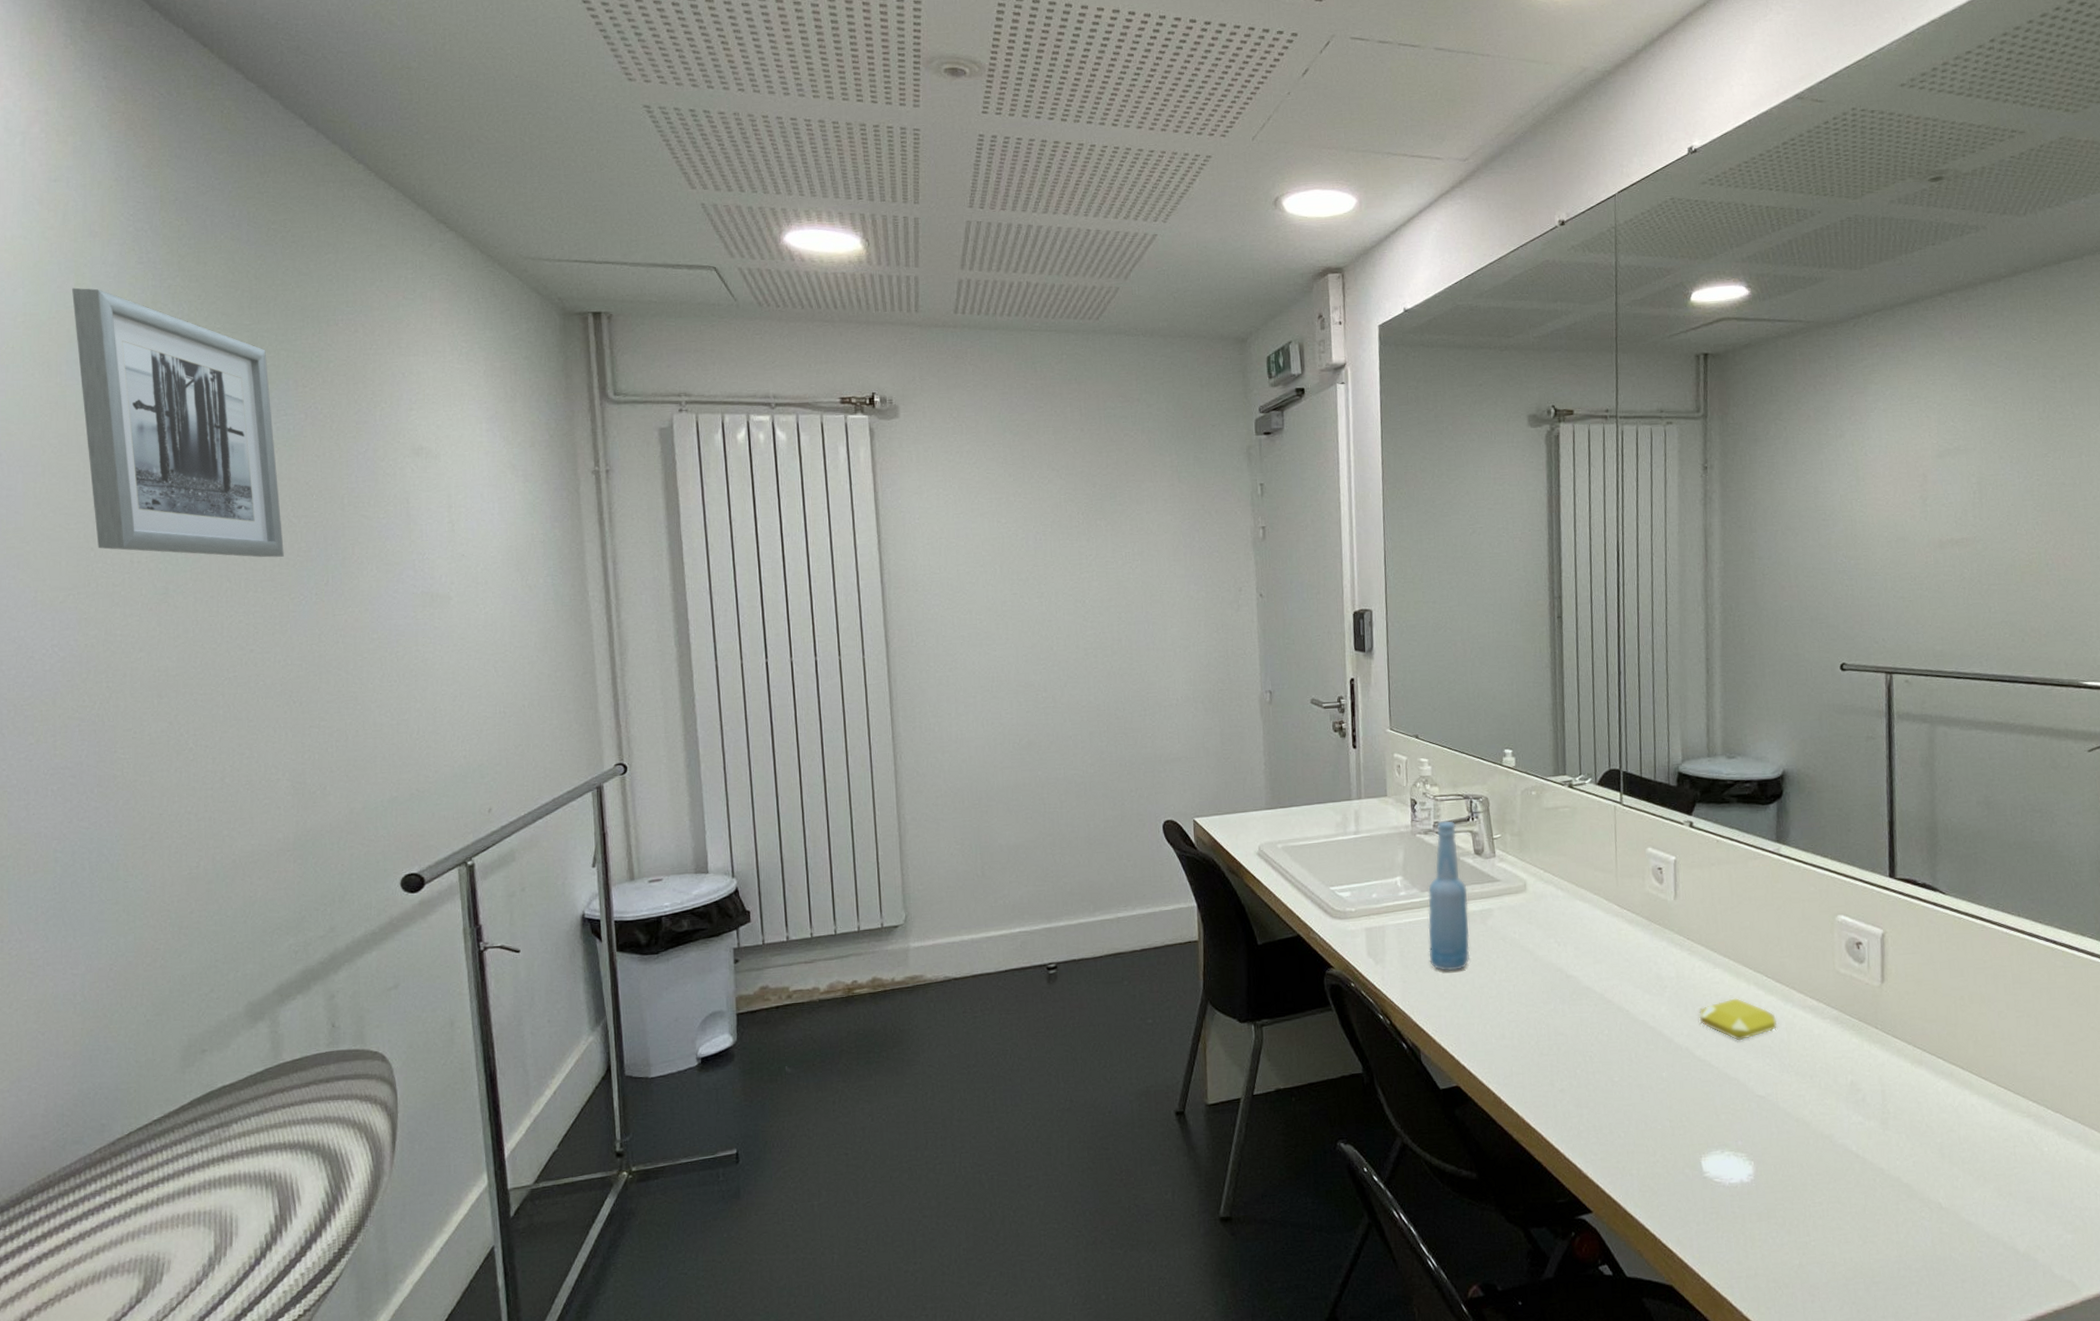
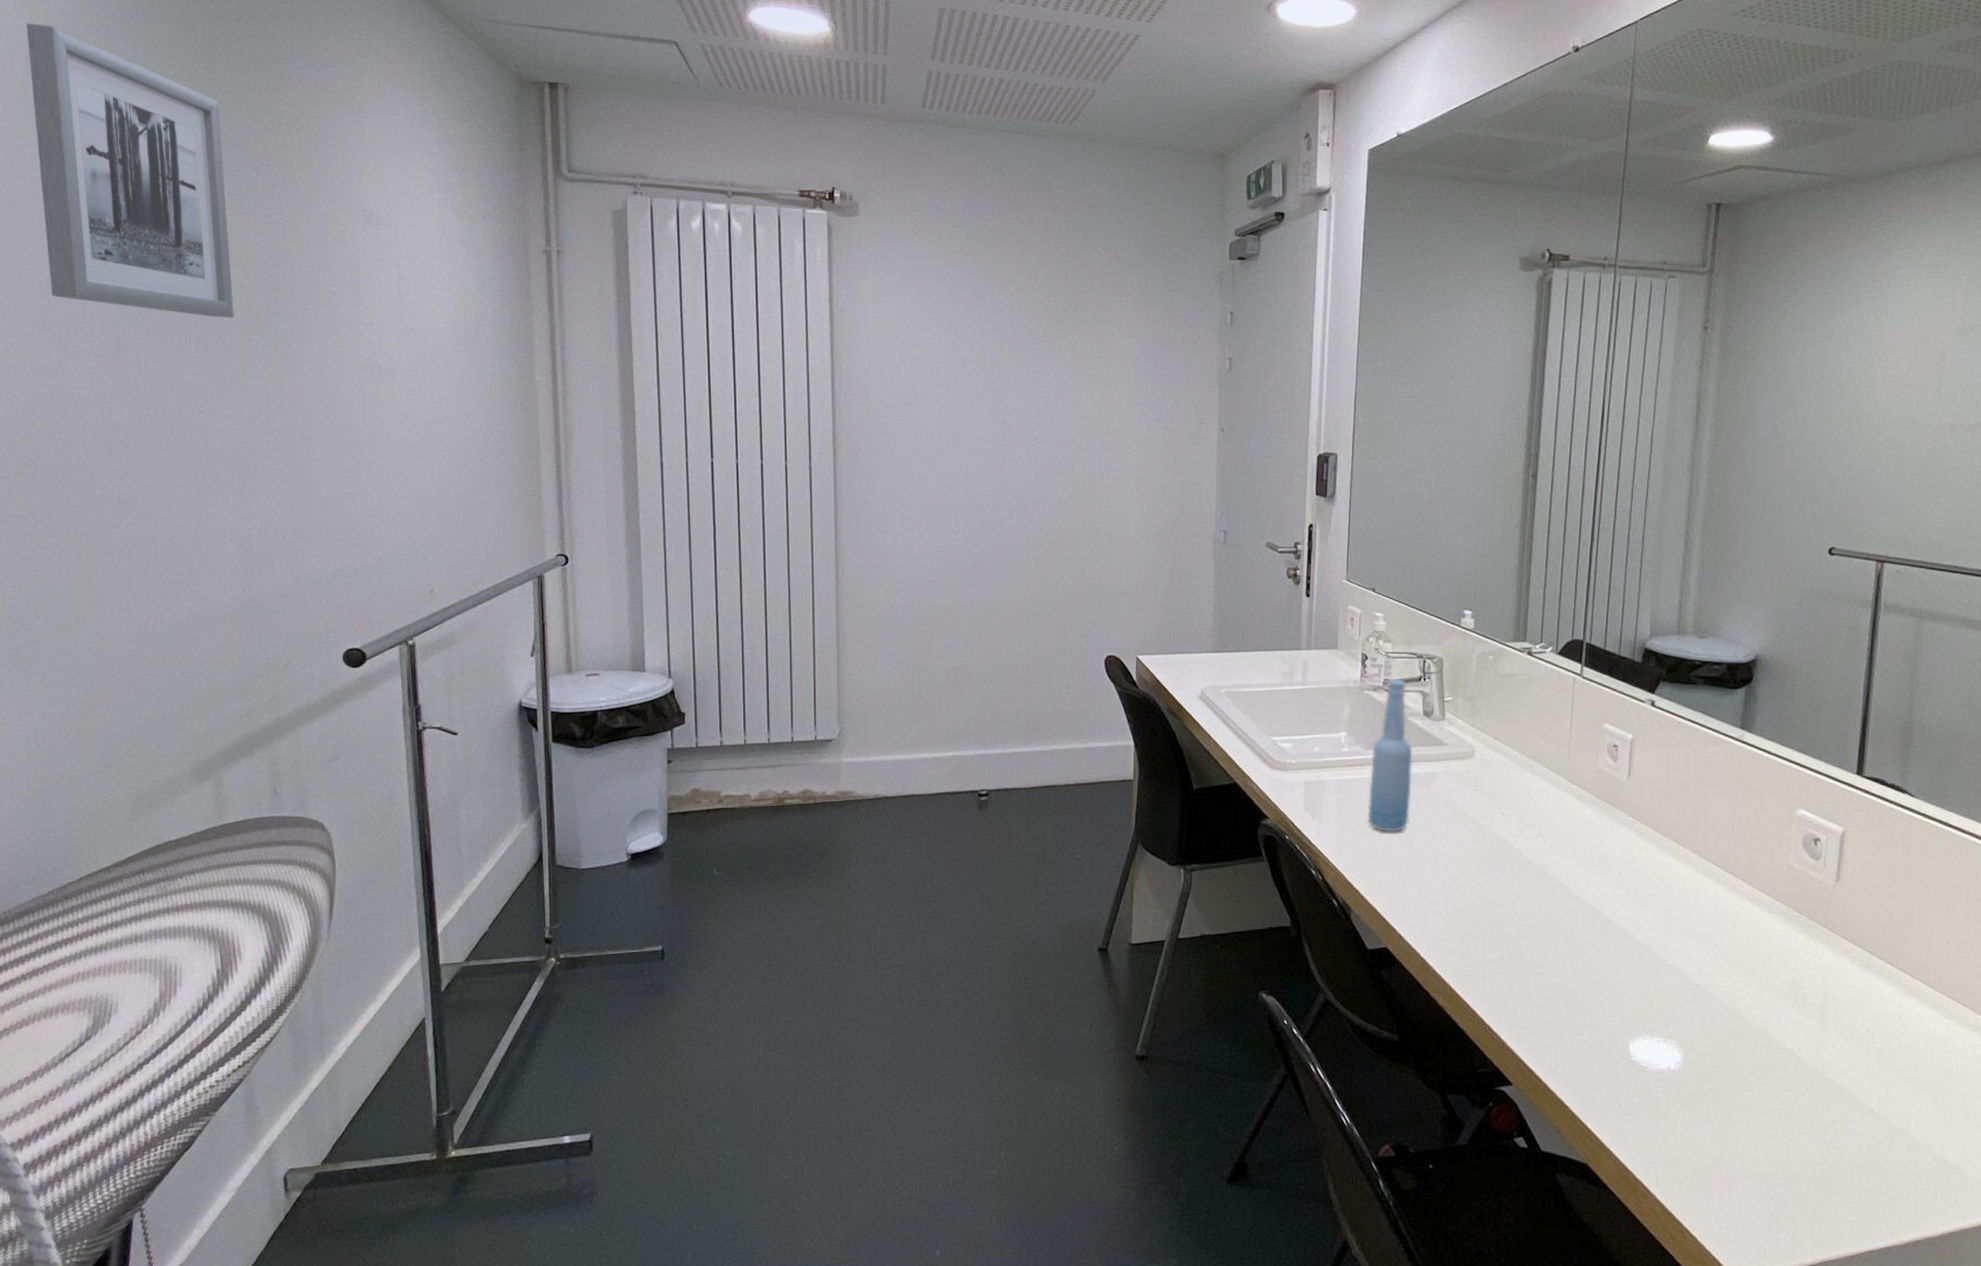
soap bar: present [1699,998,1778,1041] -> none [1641,884,1723,928]

